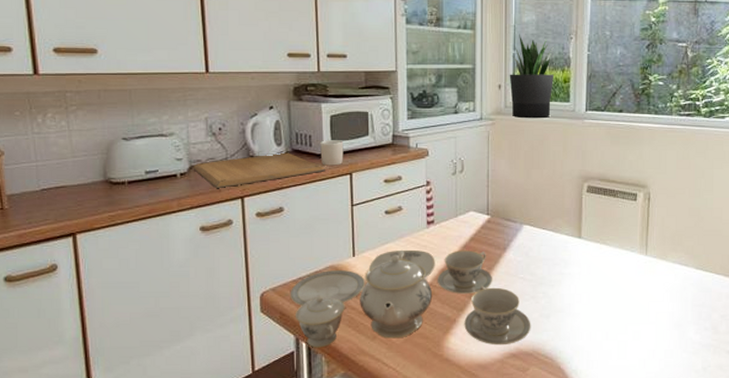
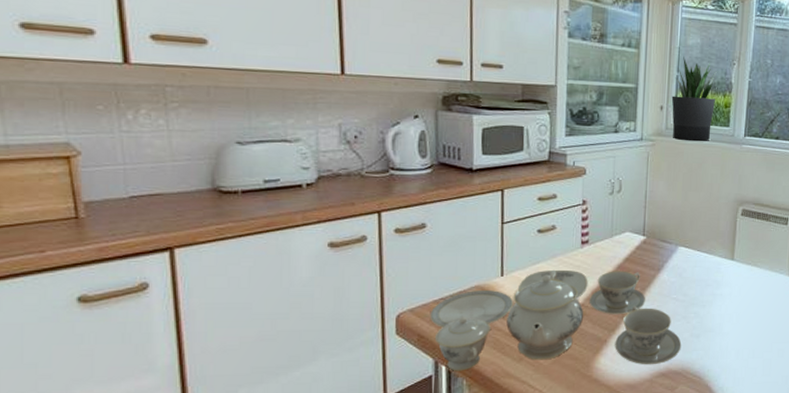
chopping board: present [193,152,325,189] -> none [322,165,474,202]
mug: present [320,140,344,166] -> none [469,154,496,181]

